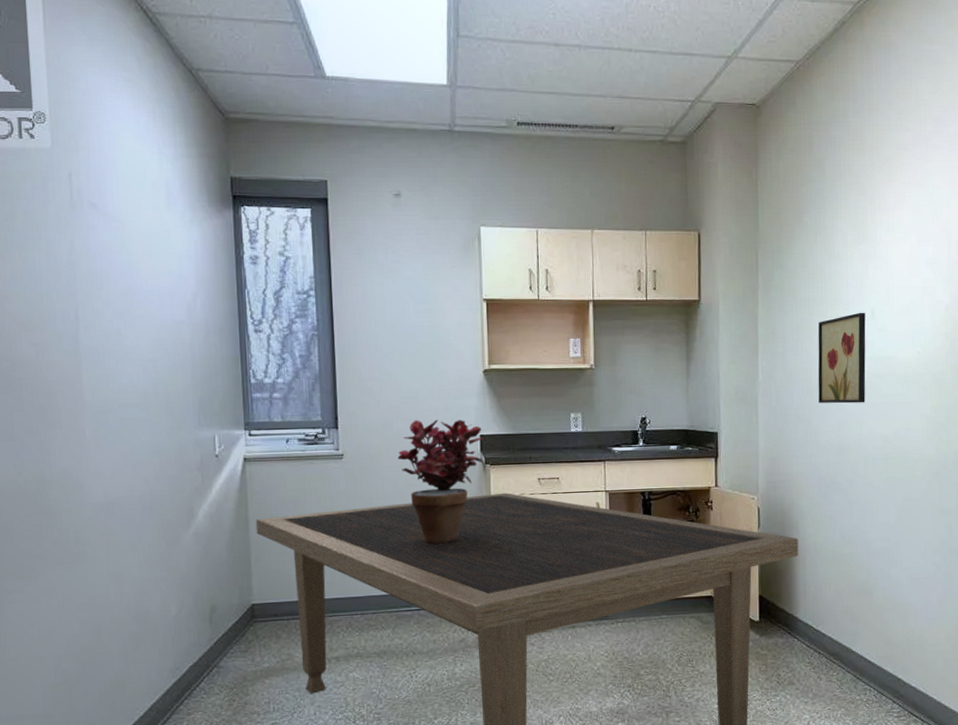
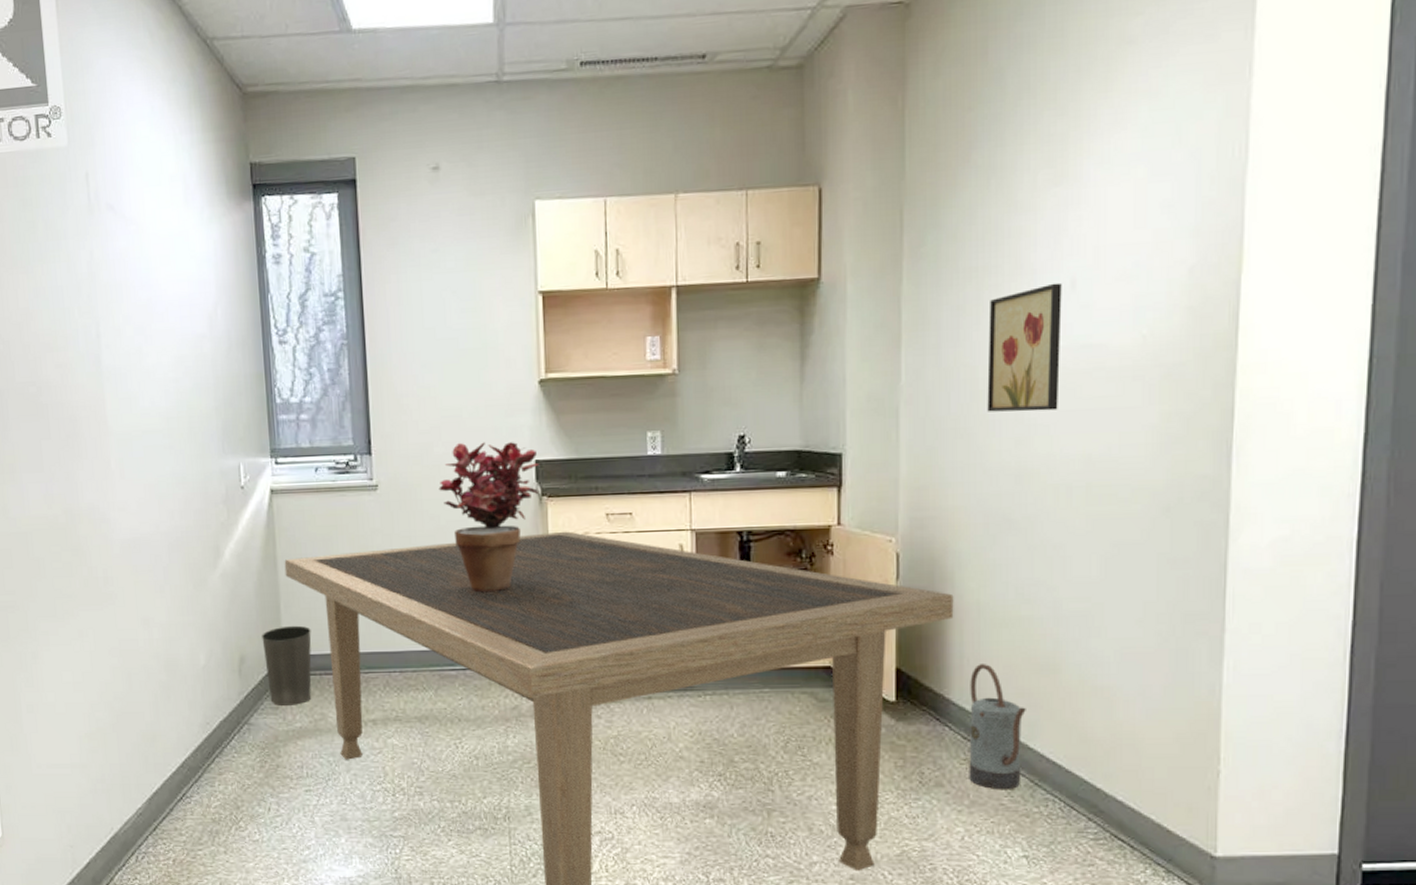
waste basket: none [233,577,280,649] -> present [262,625,312,706]
watering can: none [811,590,850,685] -> present [969,664,1026,790]

